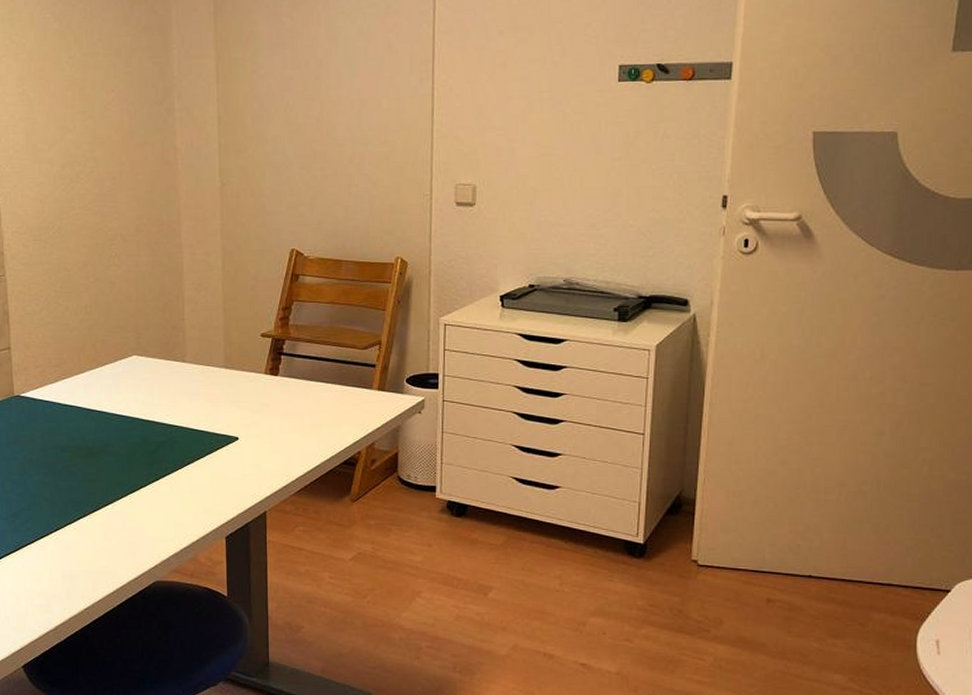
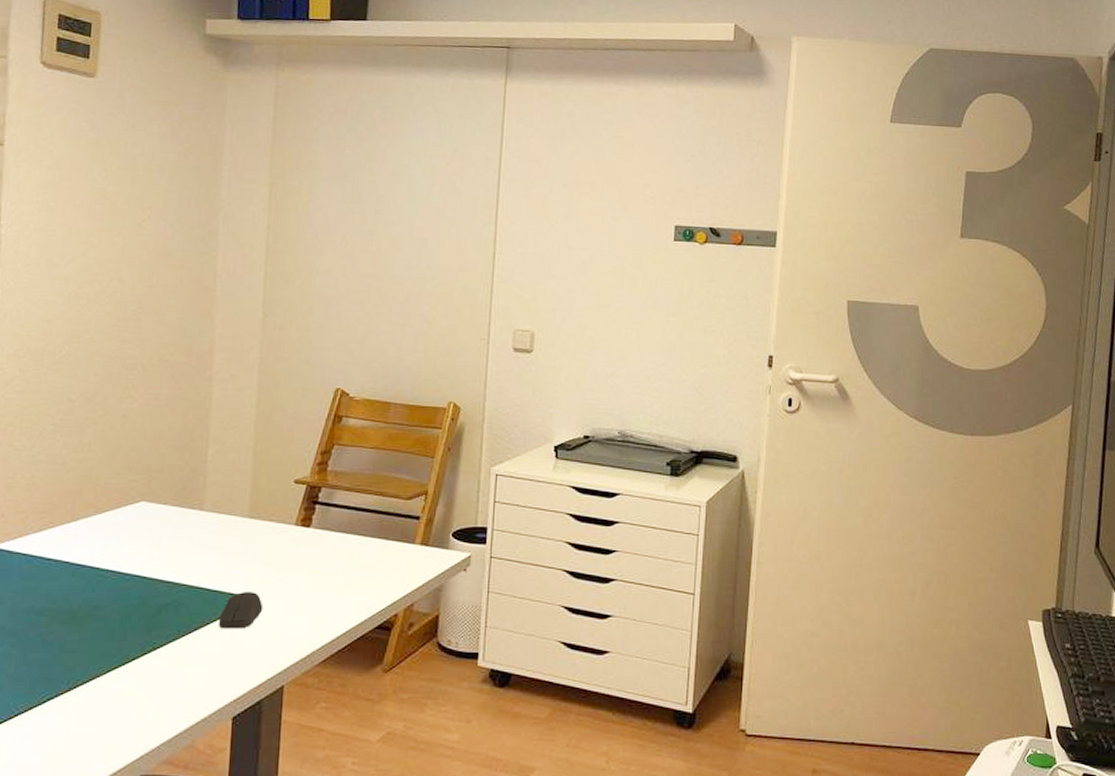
computer mouse: none [207,432,243,464] -> present [218,592,264,629]

